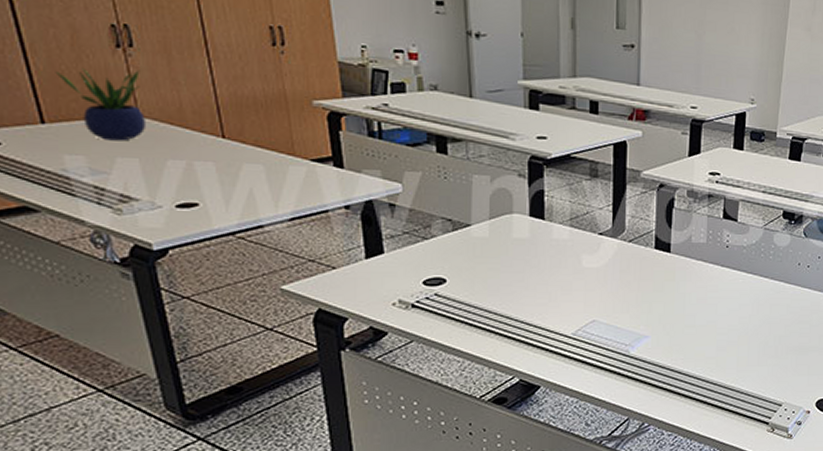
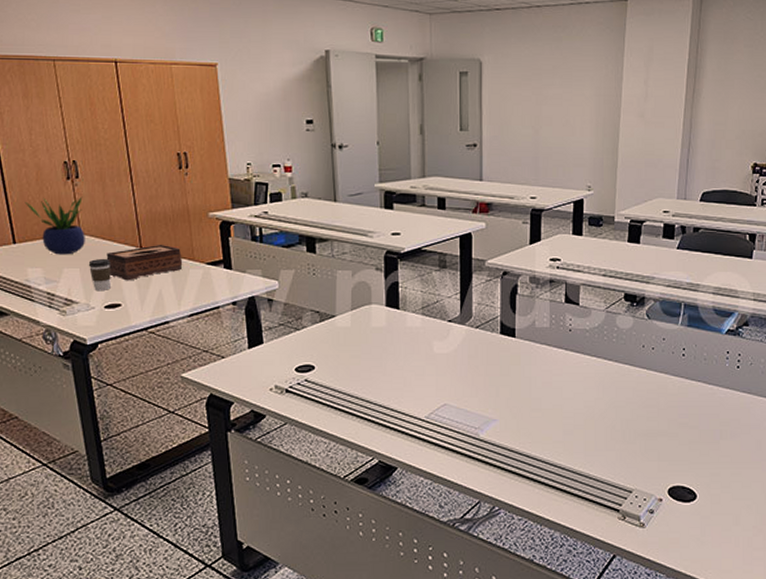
coffee cup: none [151,147,184,186] -> present [88,258,111,290]
tissue box: none [176,135,280,176] -> present [106,245,183,281]

